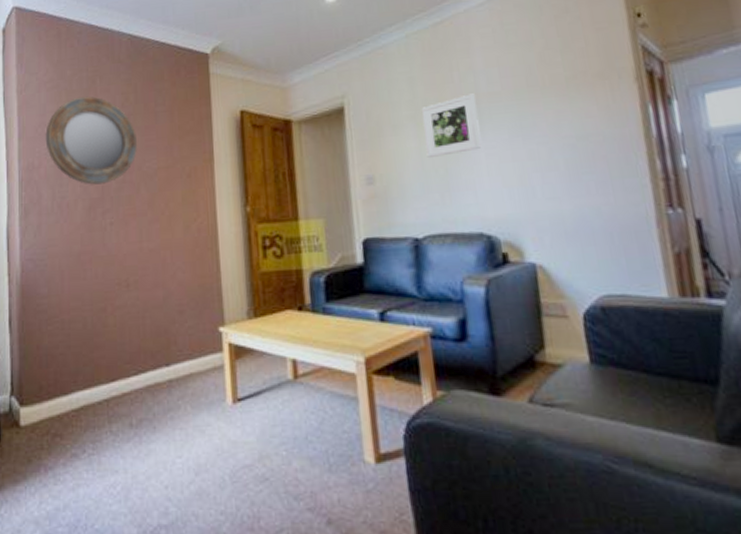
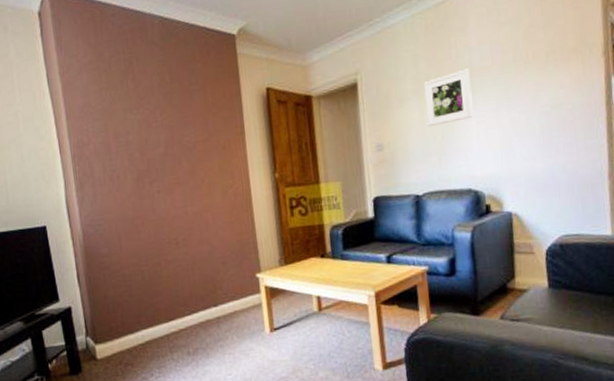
home mirror: present [45,96,137,185] -> none [91,77,176,159]

